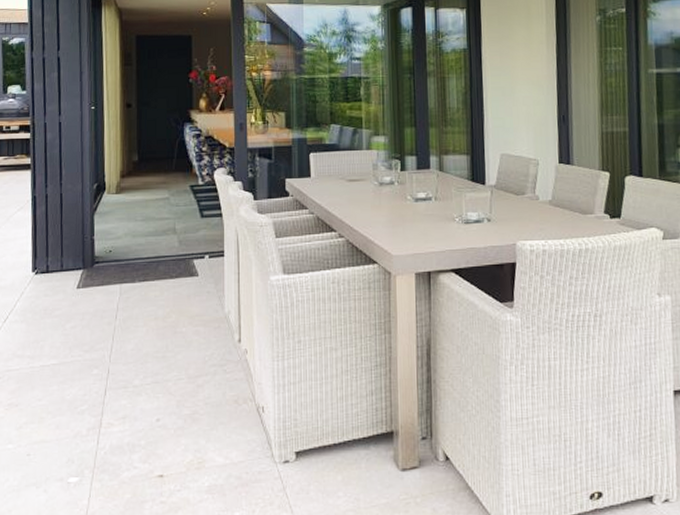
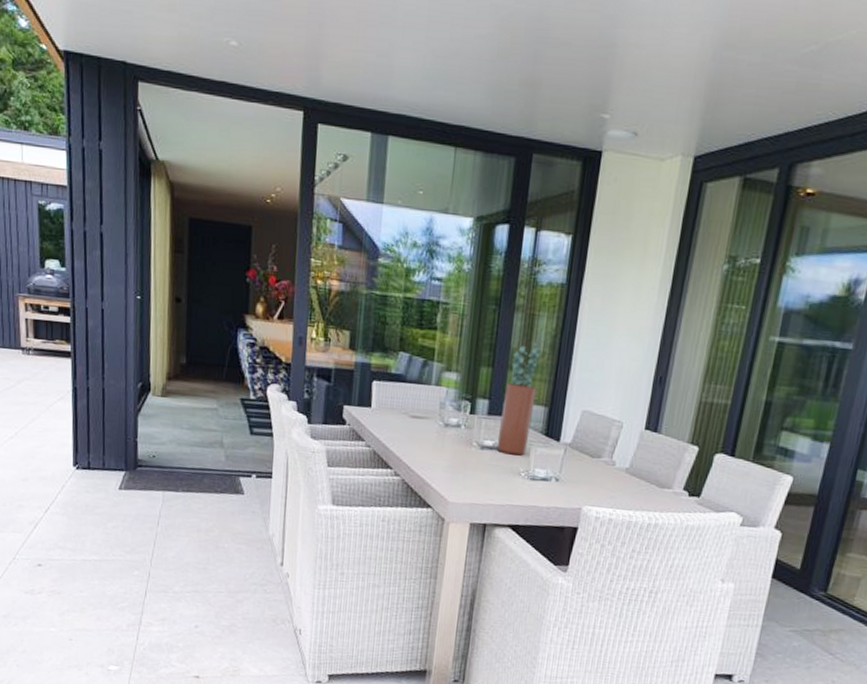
vase: none [429,96,458,203] -> present [496,337,541,456]

